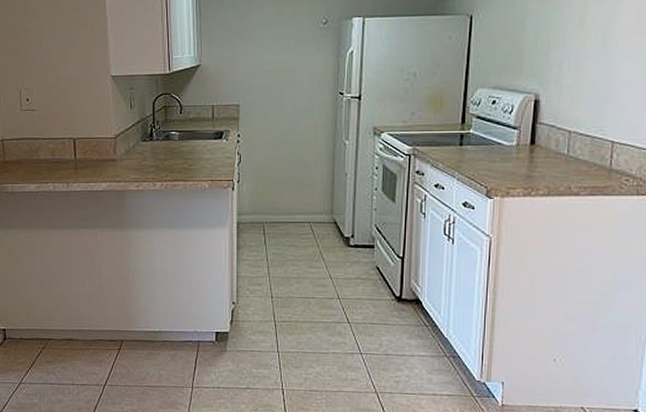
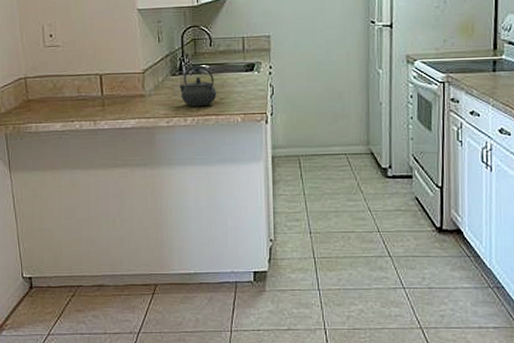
kettle: none [149,132,185,172] -> present [179,65,217,107]

